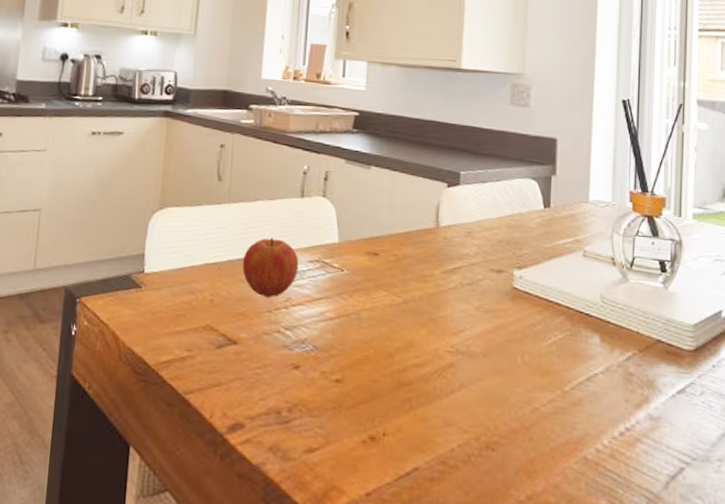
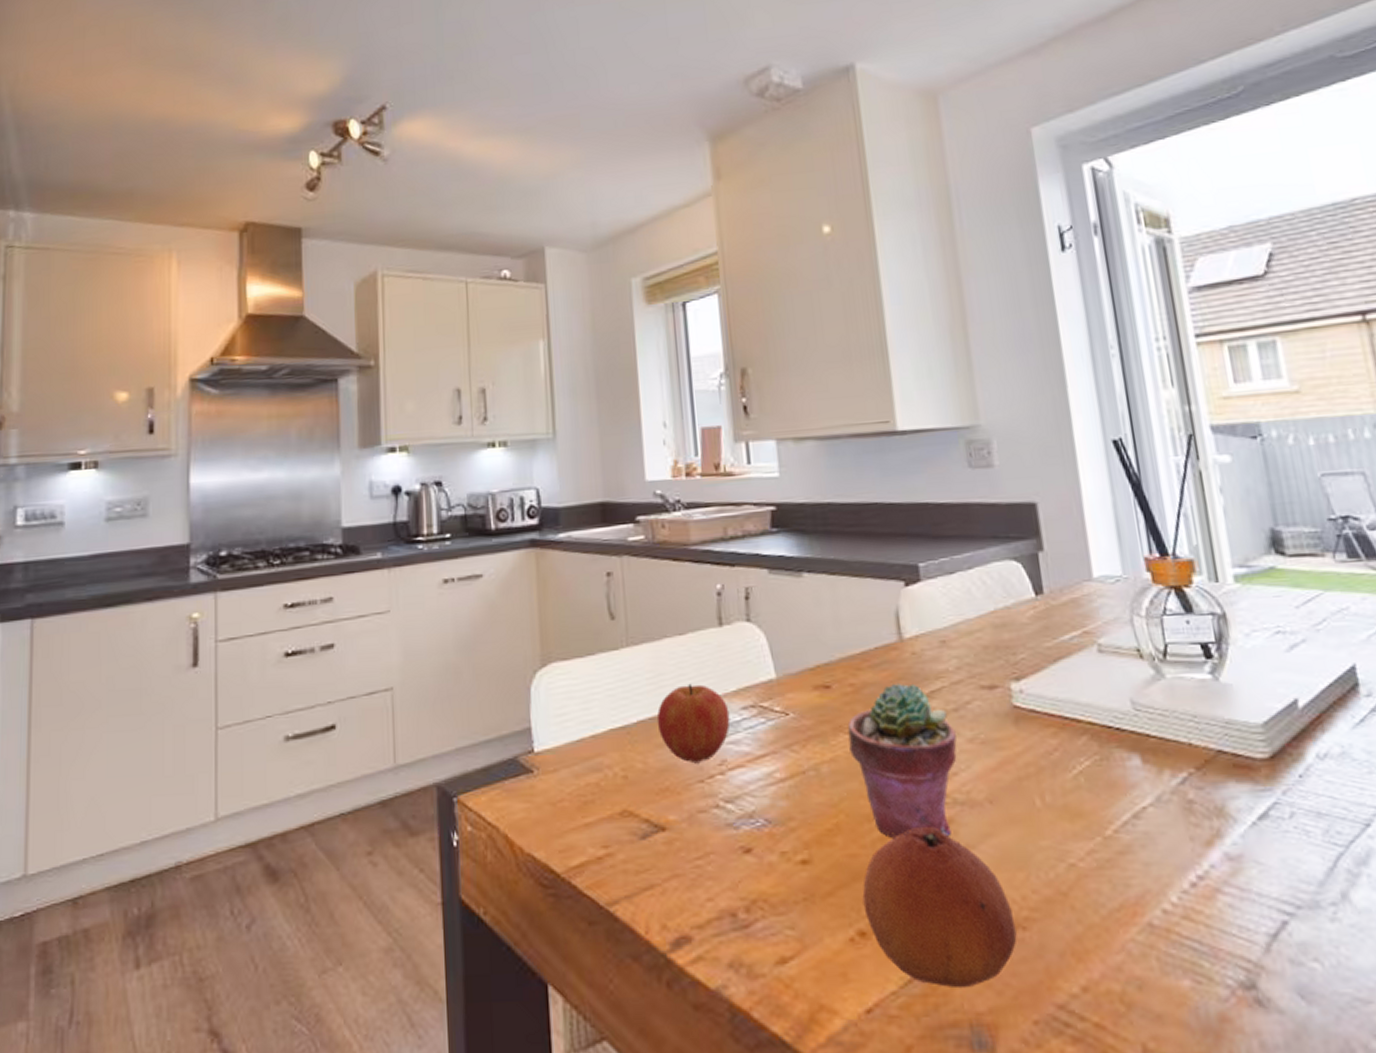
fruit: none [377,367,487,487] -> present [862,827,1017,989]
potted succulent: none [385,258,467,376] -> present [847,682,957,839]

